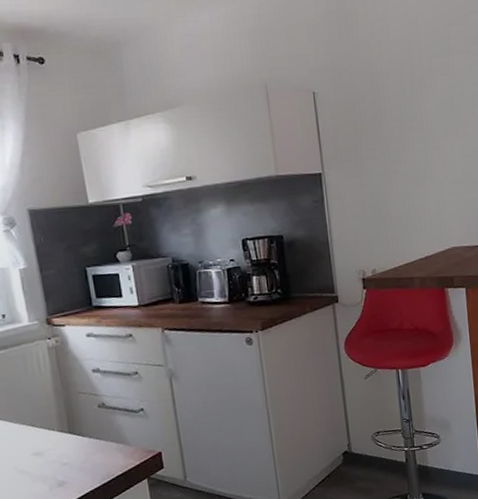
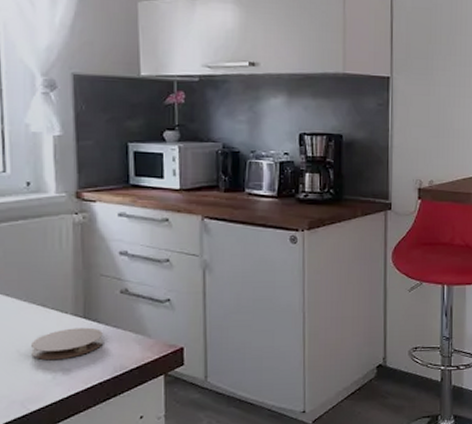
coaster: none [27,441,89,475] -> present [31,327,103,361]

